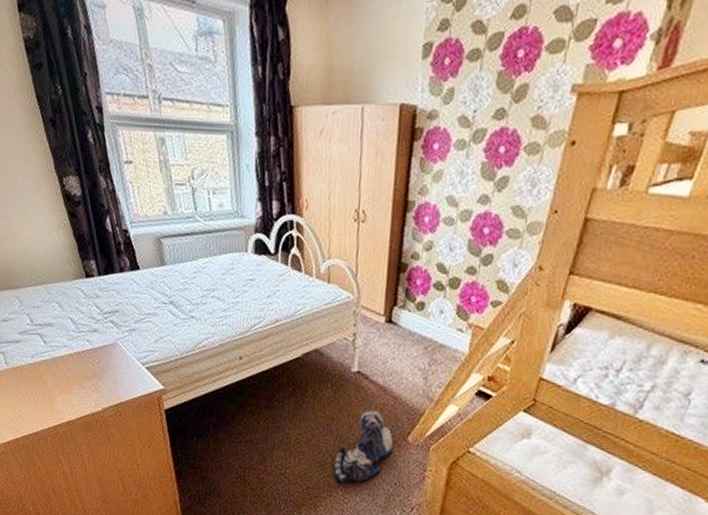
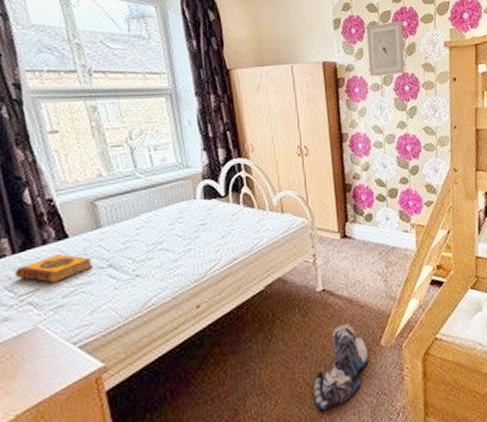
hardback book: none [100,283,158,309] -> present [14,254,92,284]
wall art: none [455,48,518,130] -> present [366,20,405,76]

